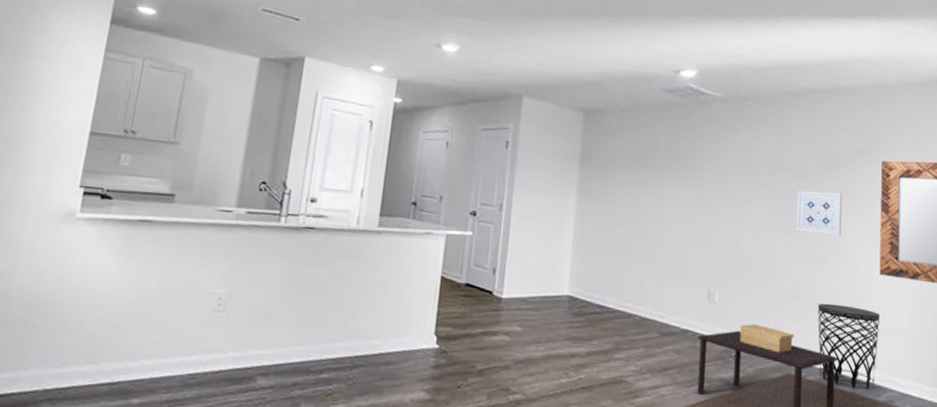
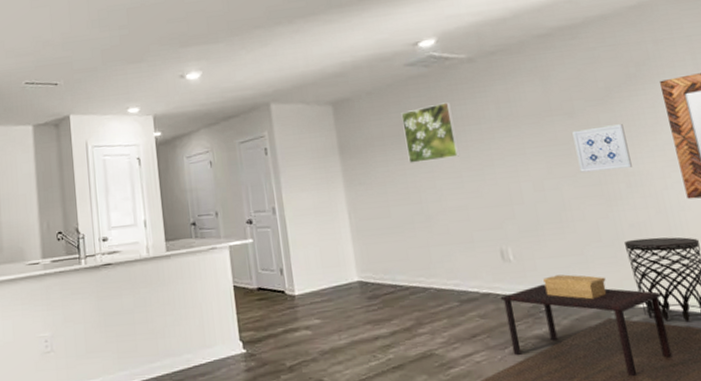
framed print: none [644,135,696,192] -> present [401,102,459,163]

